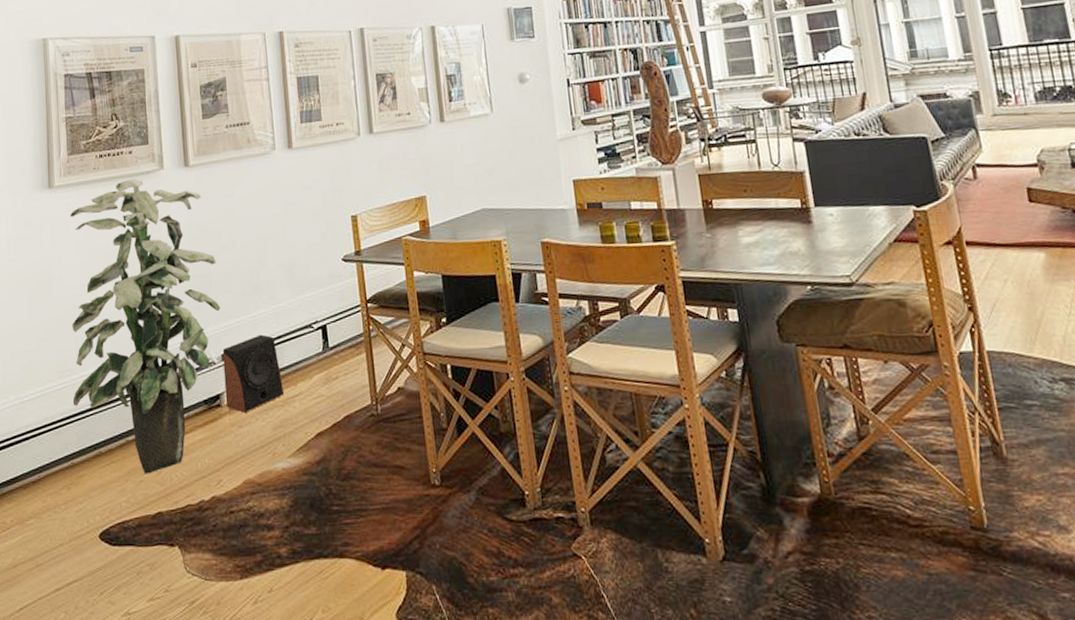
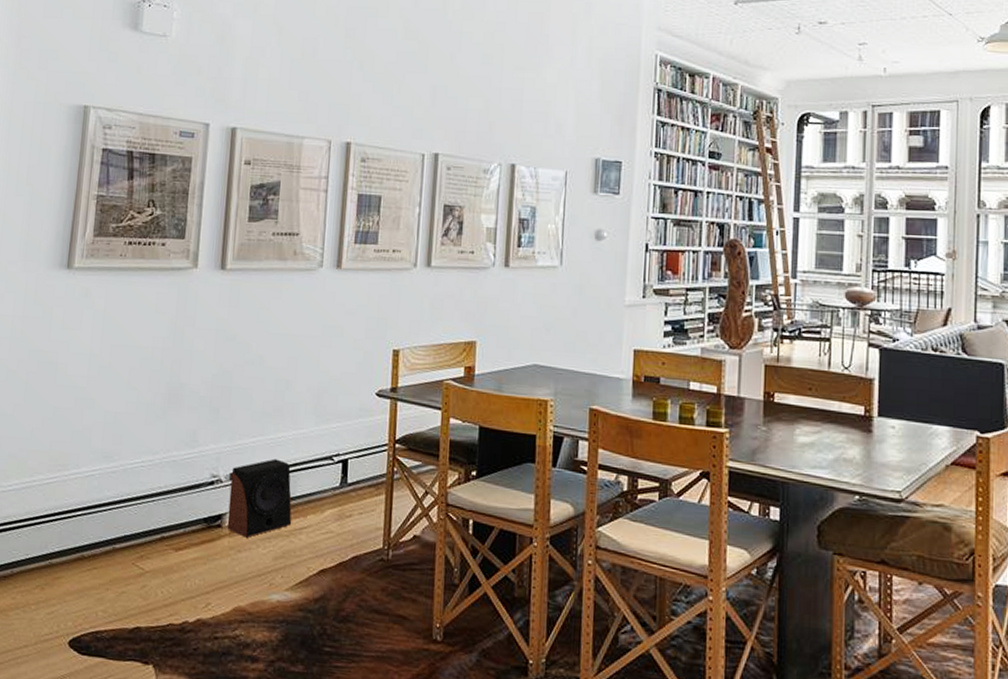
indoor plant: present [69,179,221,474] -> none [61,273,240,586]

